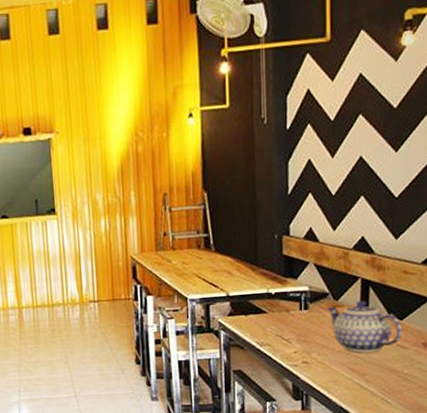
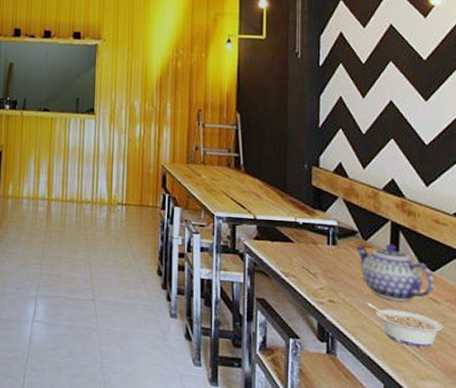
legume: none [337,358,410,391] -> present [365,302,443,348]

